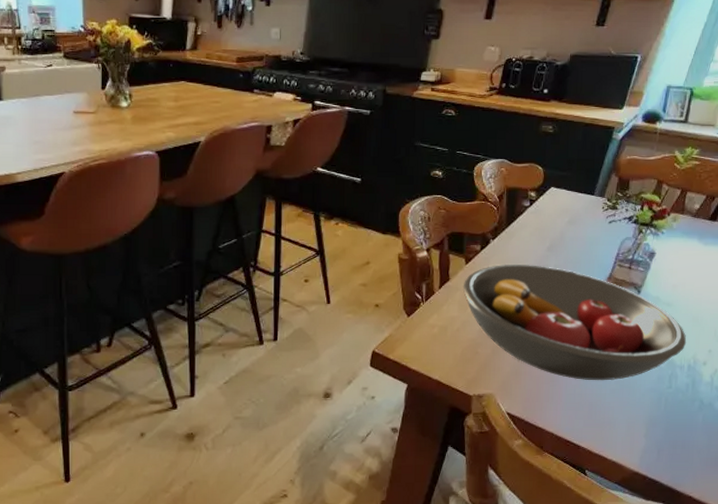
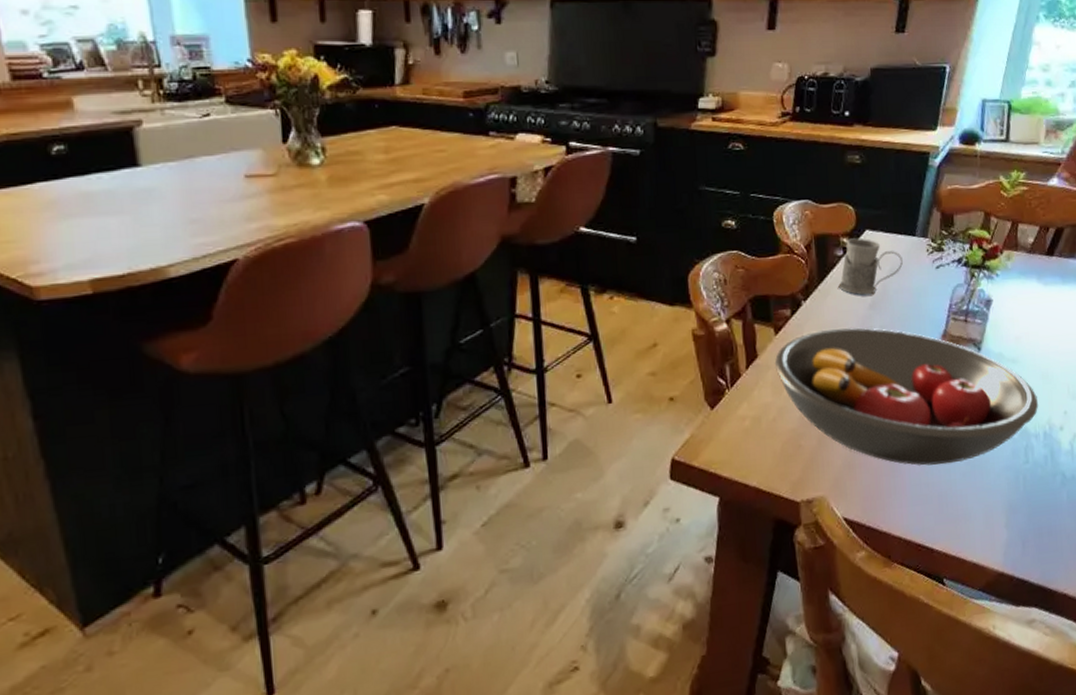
mug: none [523,193,580,240] -> present [838,238,903,296]

